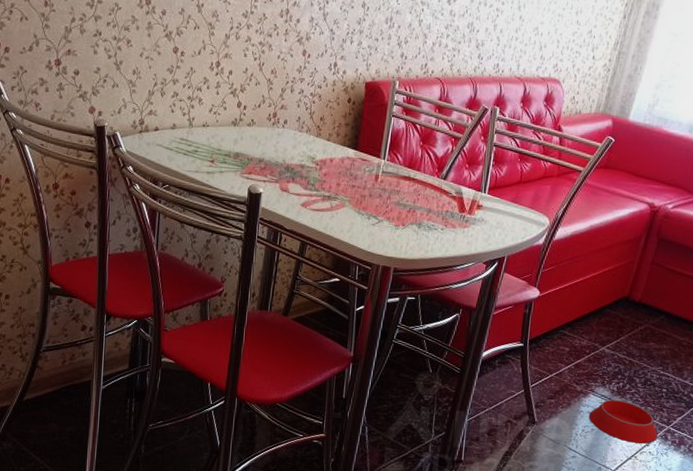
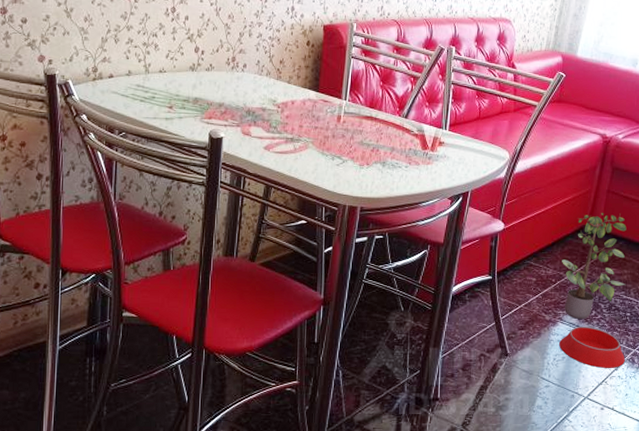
potted plant: none [597,285,670,393] -> present [562,213,627,320]

